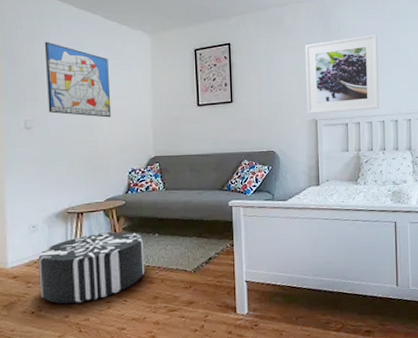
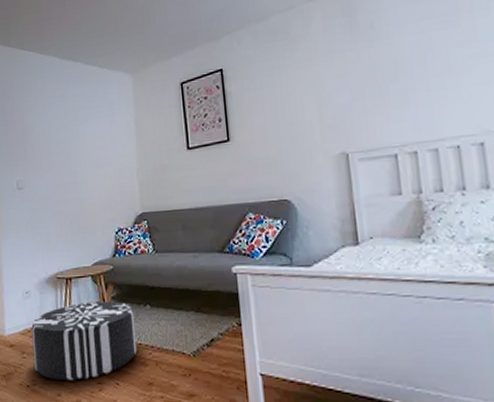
wall art: present [44,41,112,118] -> none [32,97,96,172]
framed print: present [305,35,379,114] -> none [322,22,449,146]

